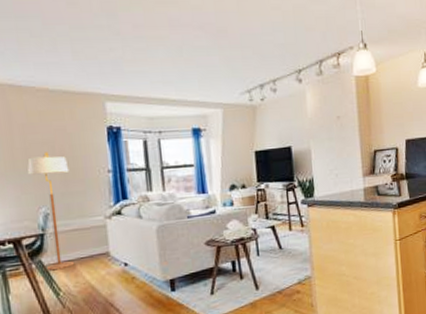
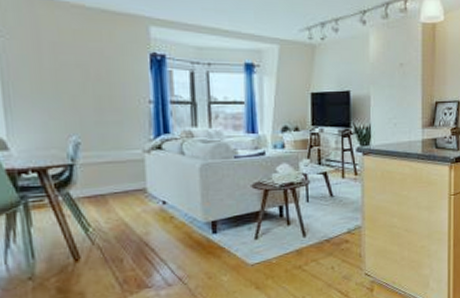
floor lamp: present [28,152,75,271] -> none [57,75,107,205]

